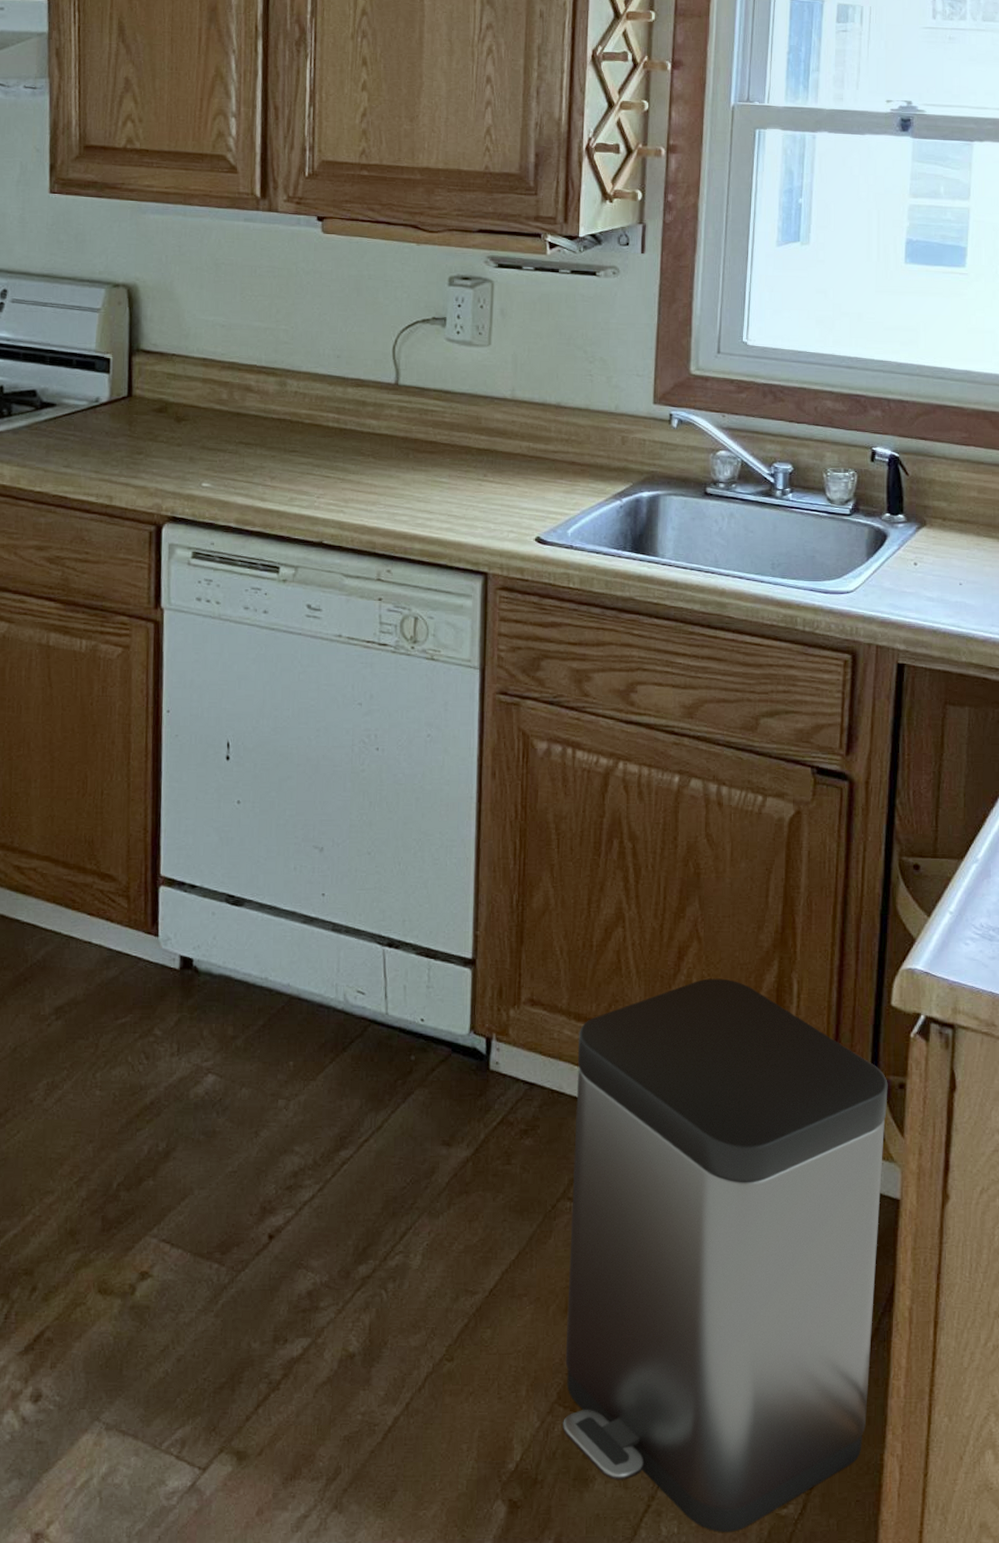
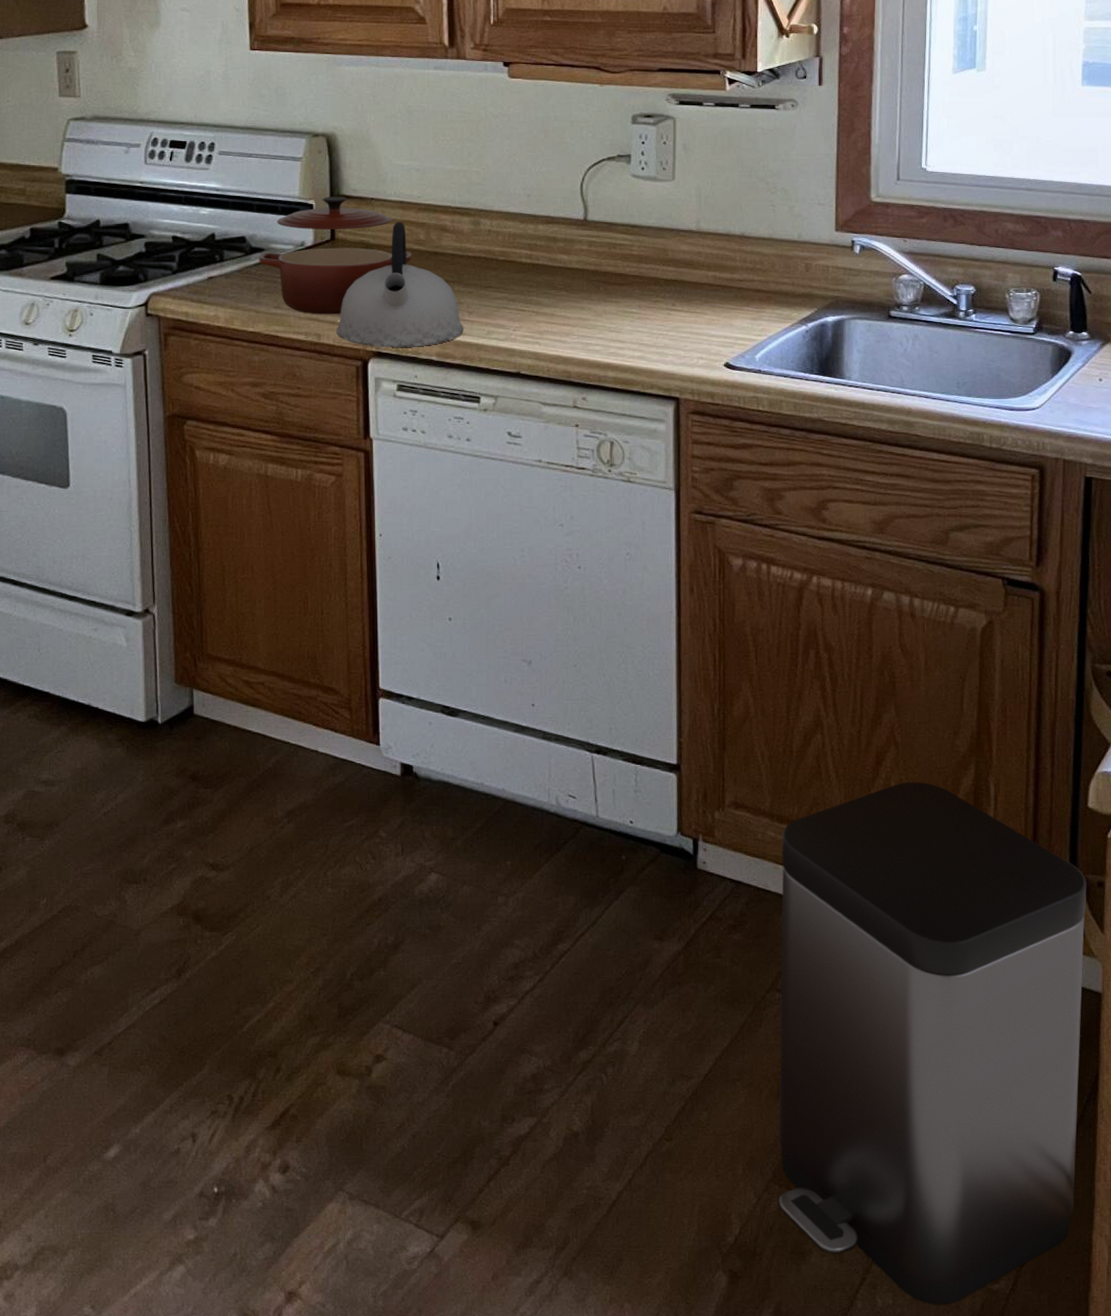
saucepan: none [49,351,213,476] -> present [258,197,412,315]
kettle: none [129,380,266,513] -> present [336,222,464,347]

